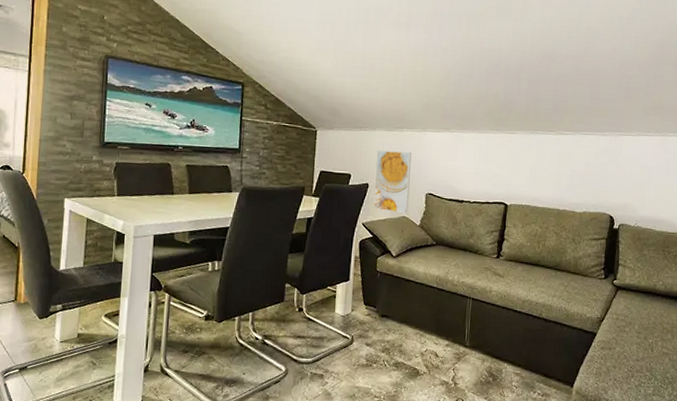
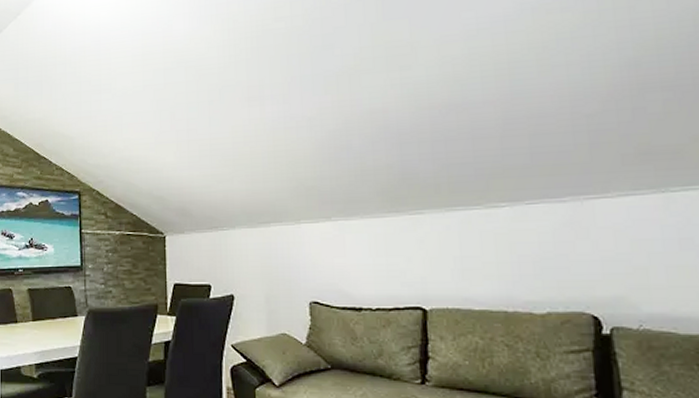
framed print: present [374,150,411,214] -> none [239,252,289,330]

